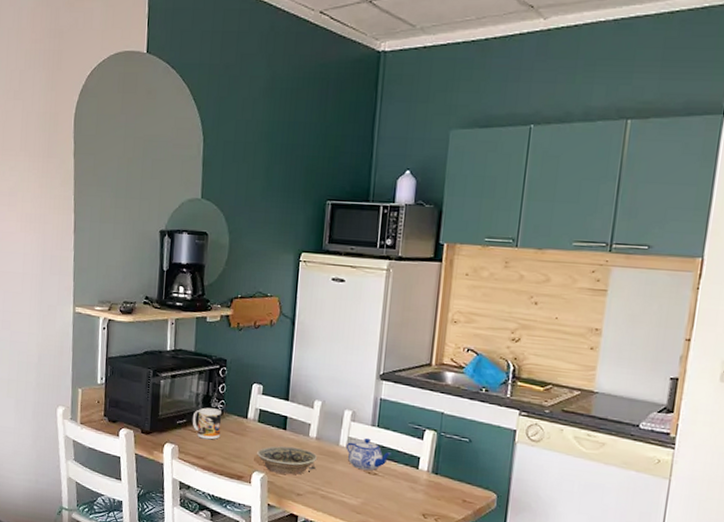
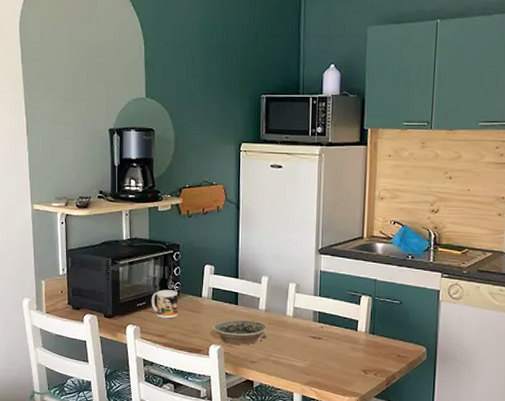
teapot: present [347,437,391,471] -> none [293,306,333,336]

